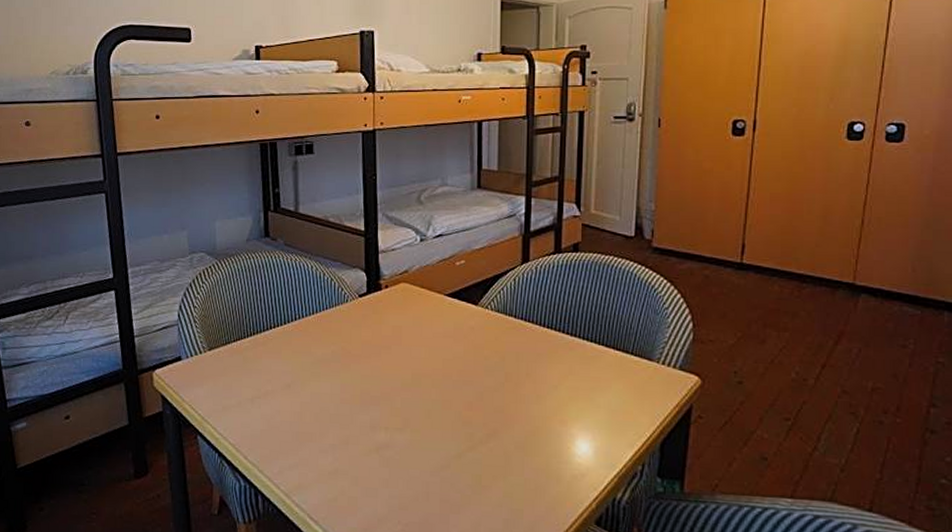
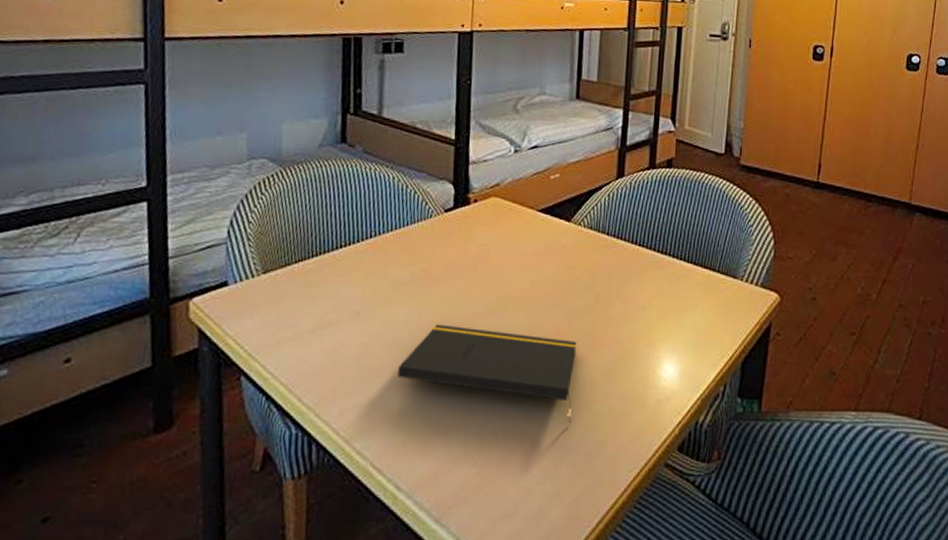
notepad: none [326,397,489,492] -> present [398,324,577,423]

